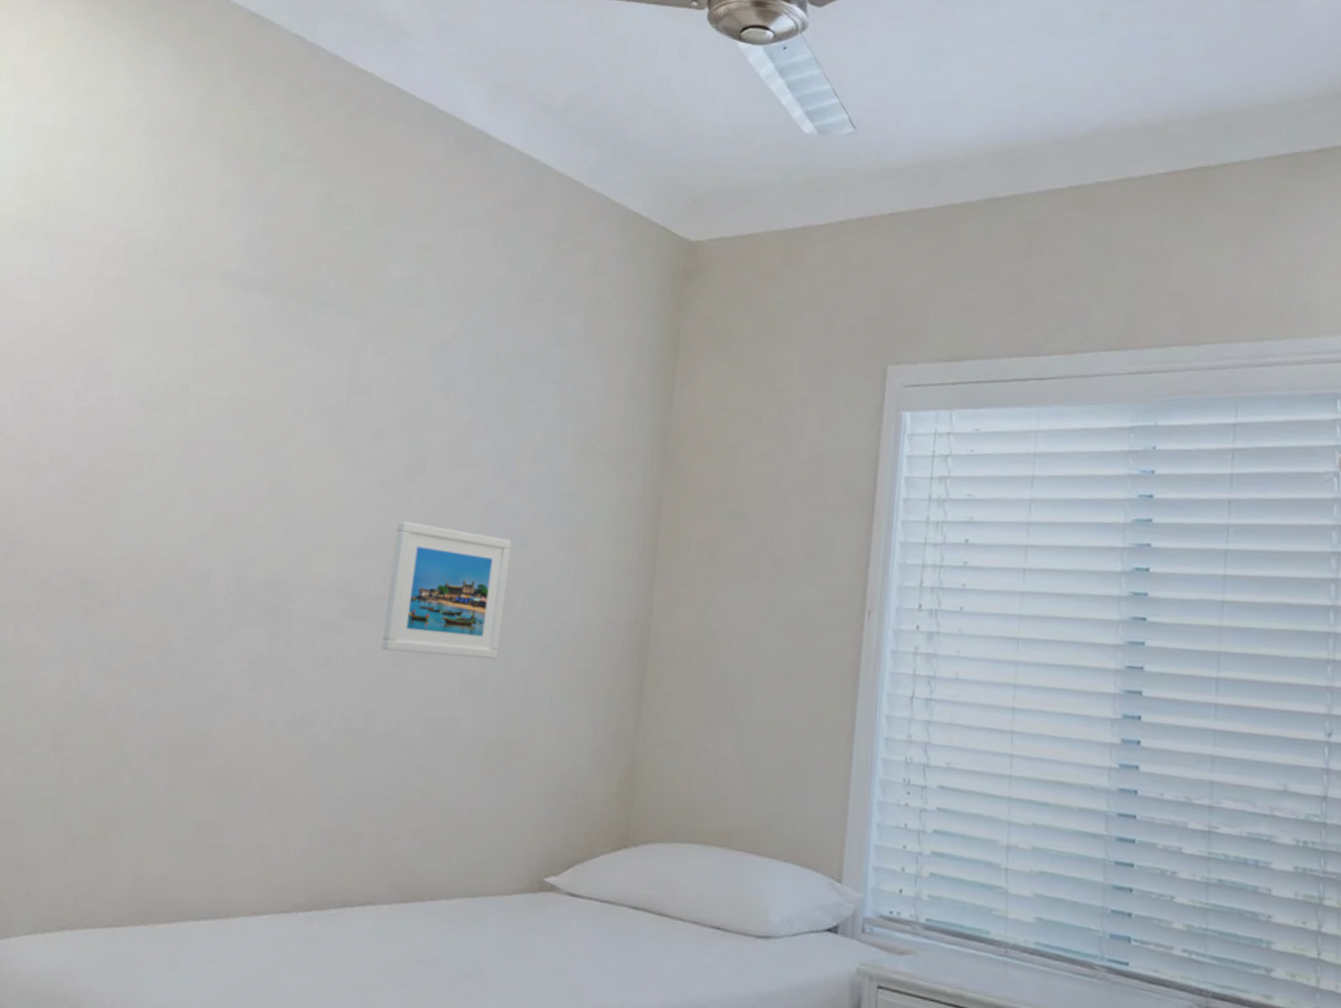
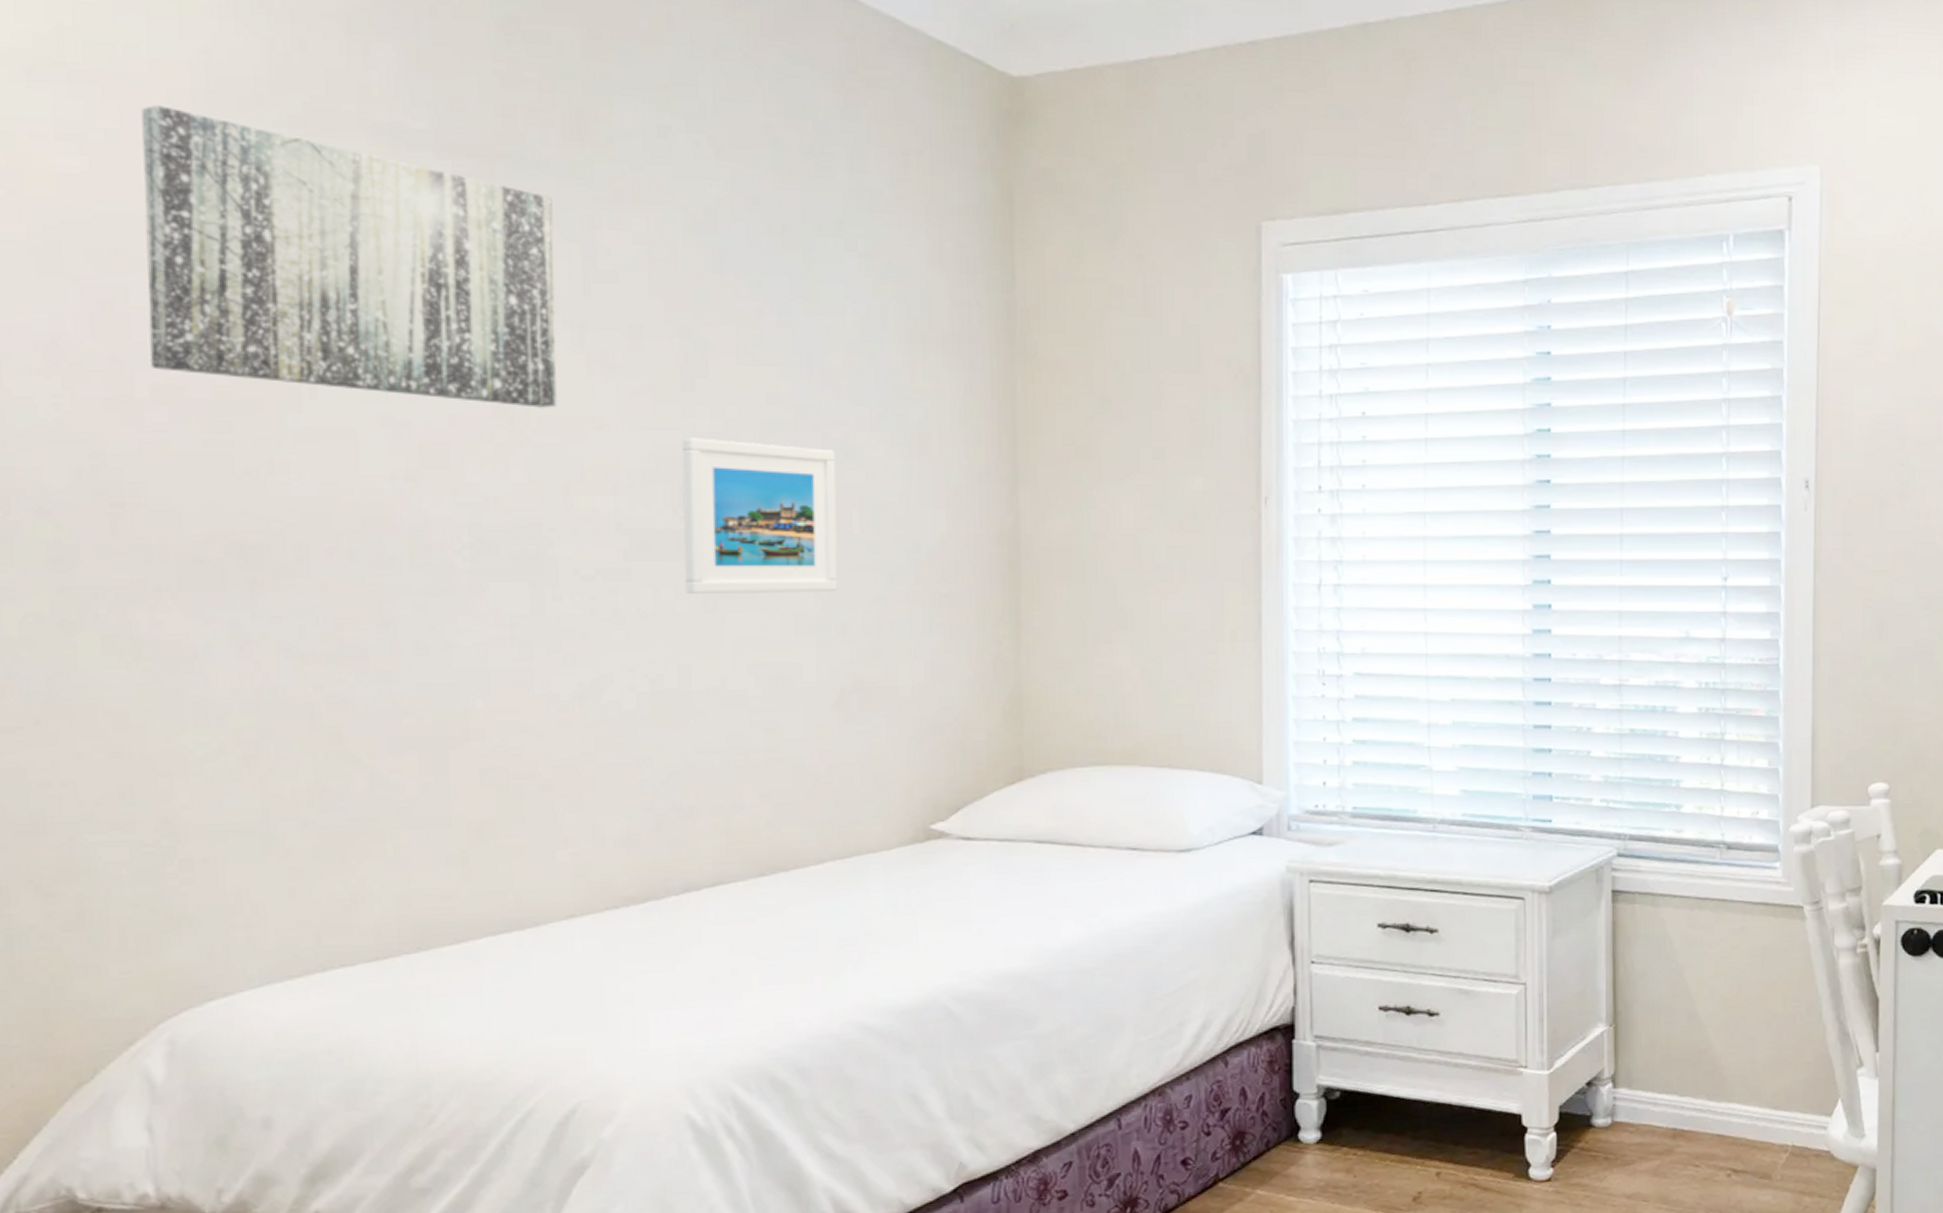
wall art: none [53,257,335,491] -> present [141,105,557,408]

